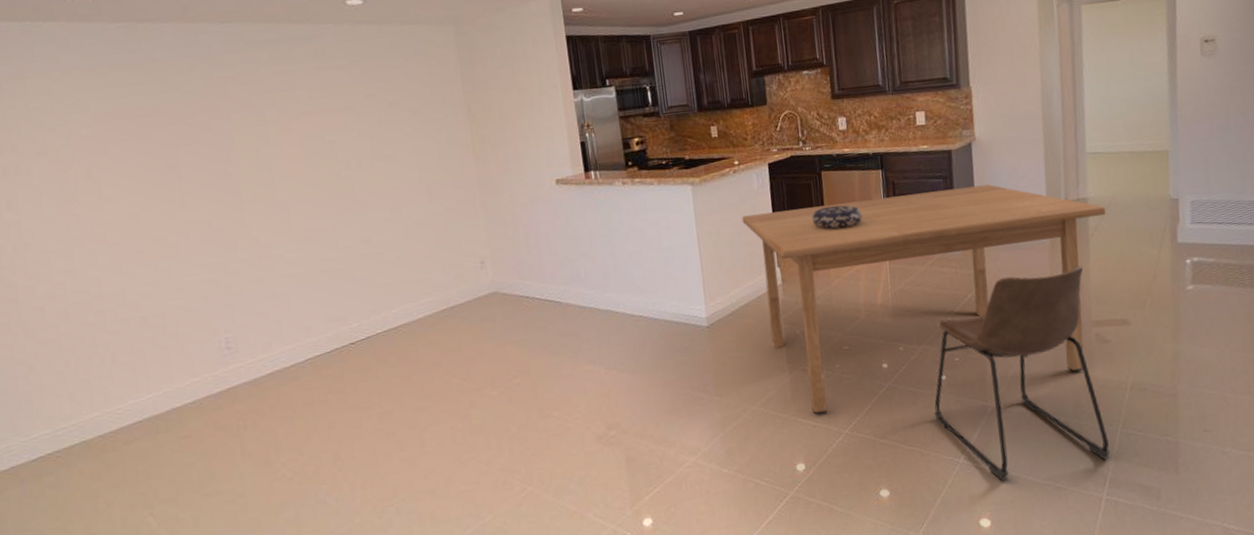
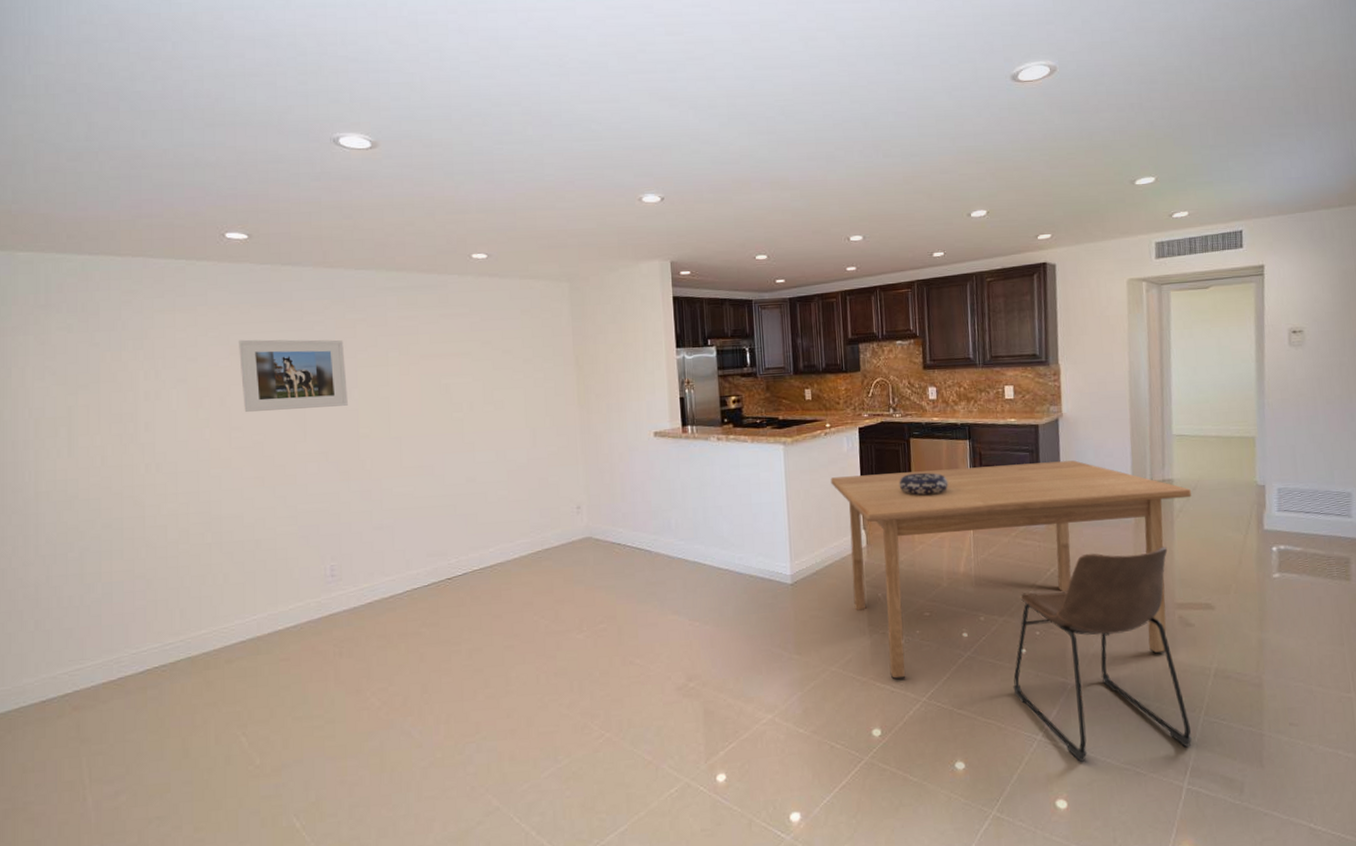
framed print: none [100,100,227,184] -> present [239,339,348,413]

